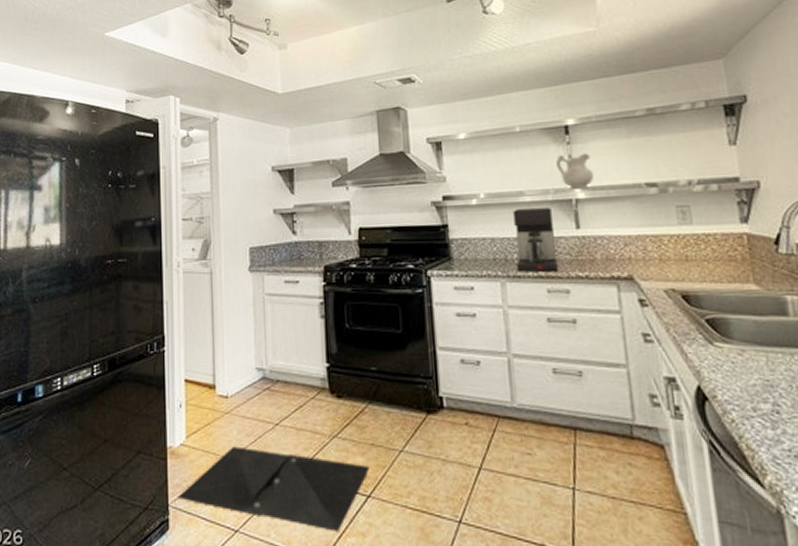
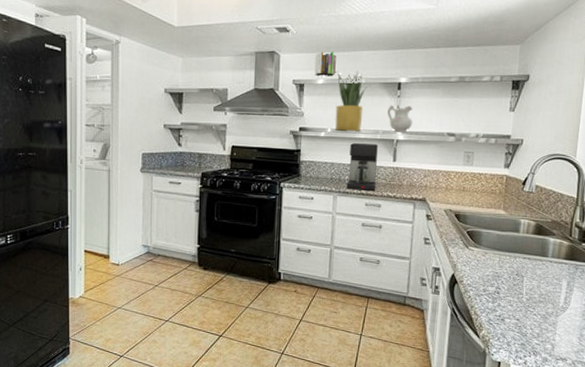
door mat: present [177,446,371,532] -> none [76,299,224,358]
books: none [451,98,480,130] -> present [314,51,336,77]
planter: none [481,118,525,195] -> present [335,71,367,131]

